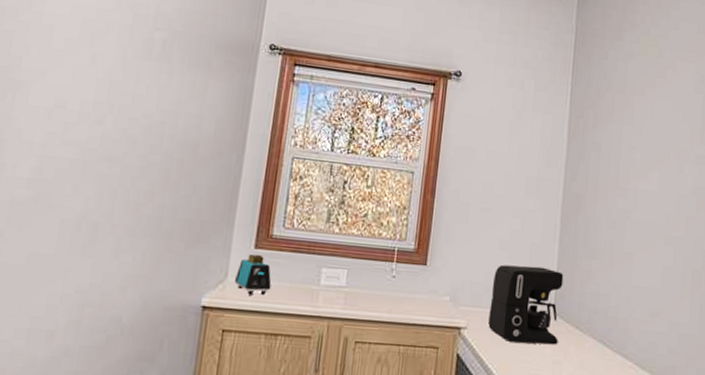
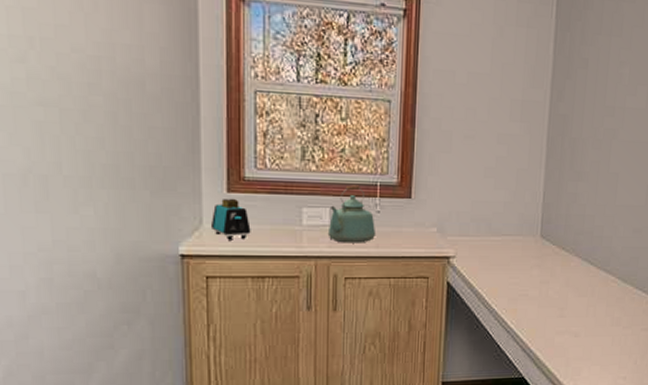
kettle: none [343,248,390,307] -> present [327,185,376,243]
coffee maker: present [488,264,564,345] -> none [476,192,550,267]

